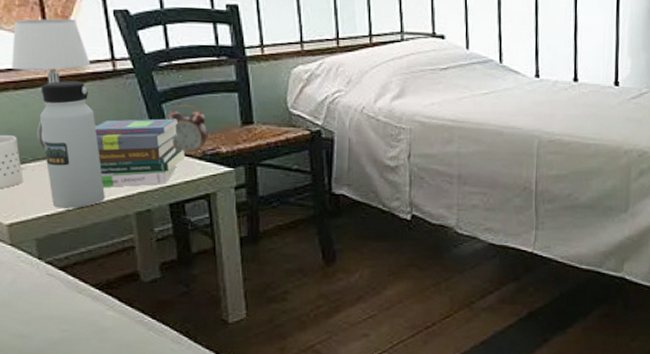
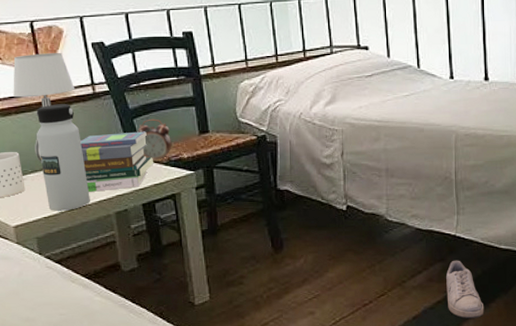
shoe: none [519,280,561,345] -> present [446,260,484,319]

